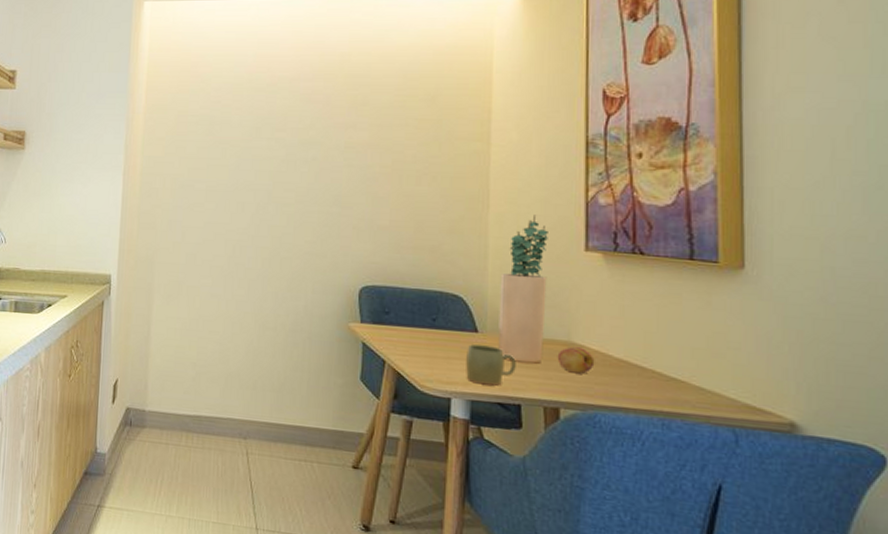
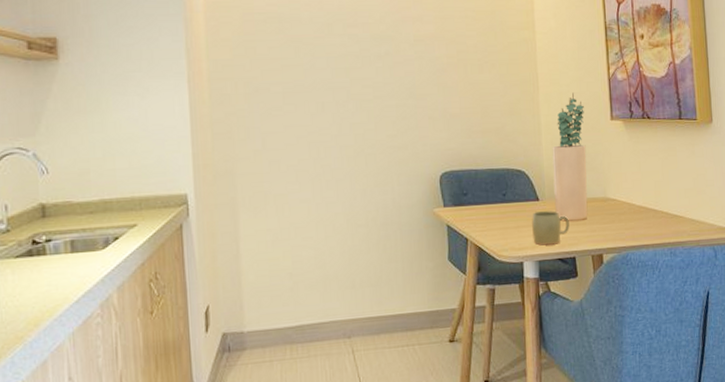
fruit: present [557,346,595,374] -> none [598,201,624,223]

